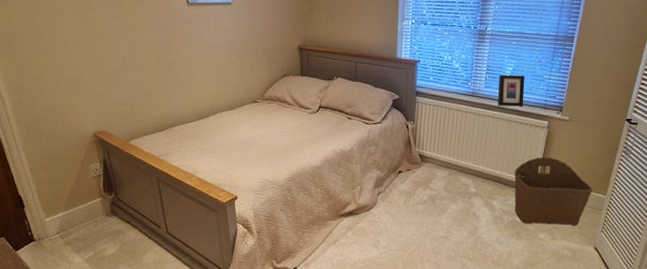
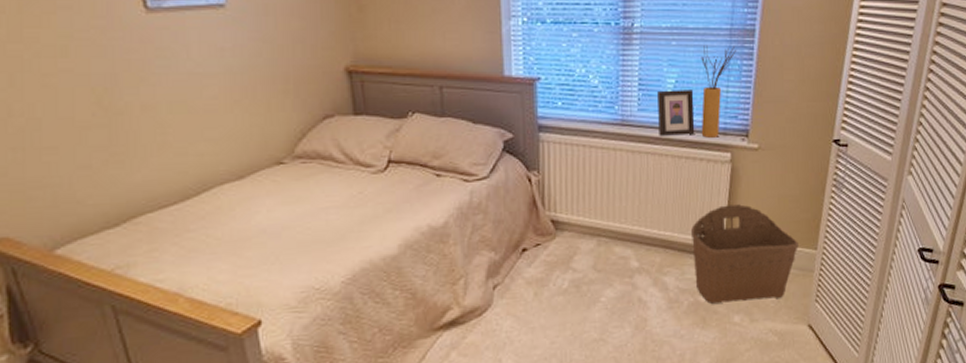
vase: none [528,46,559,111] -> present [701,46,736,139]

